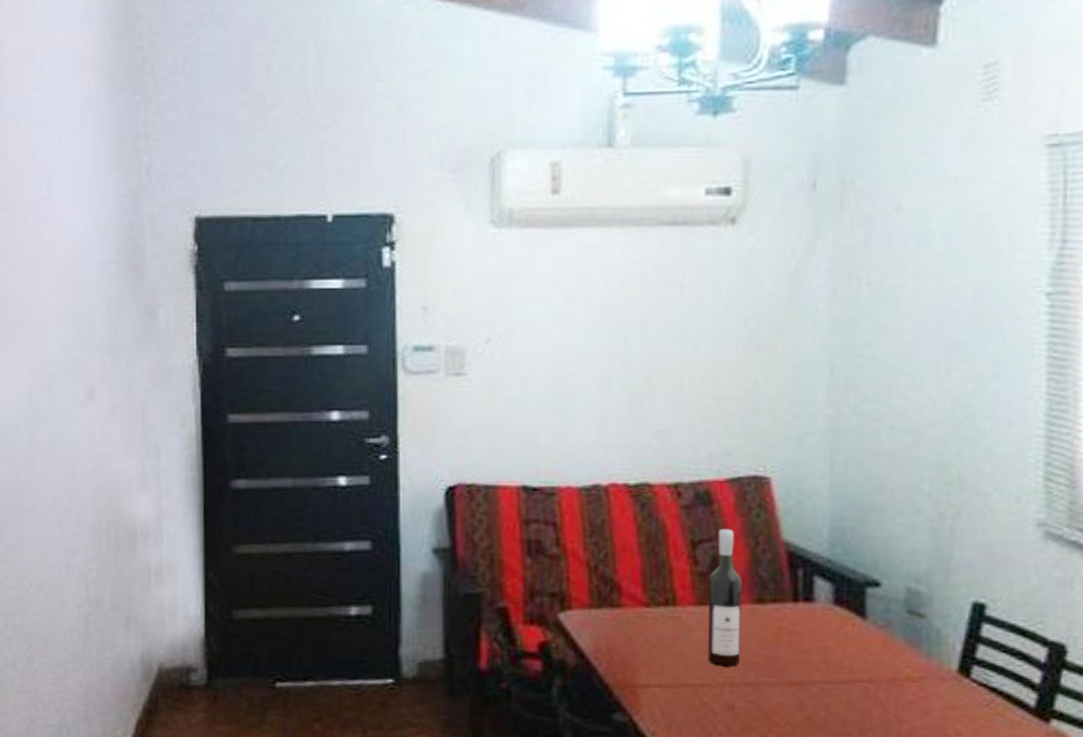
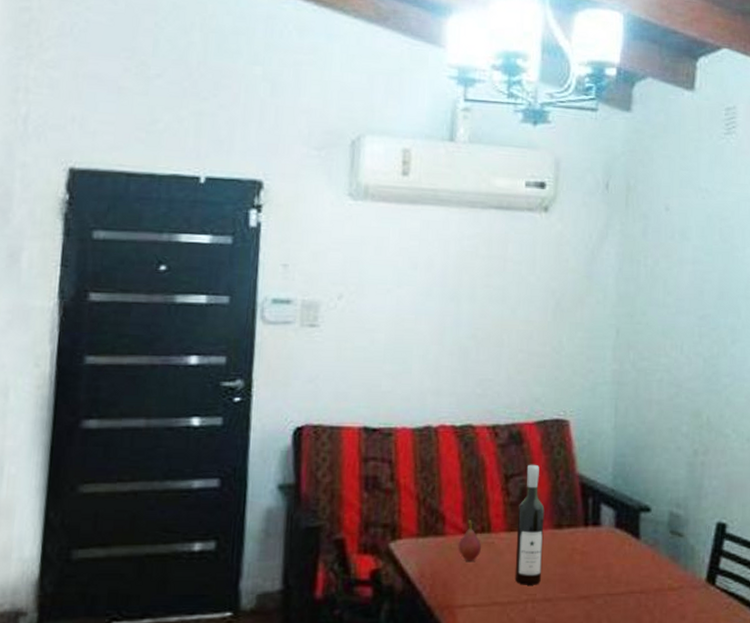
fruit: none [638,591,667,637] -> present [458,520,482,561]

